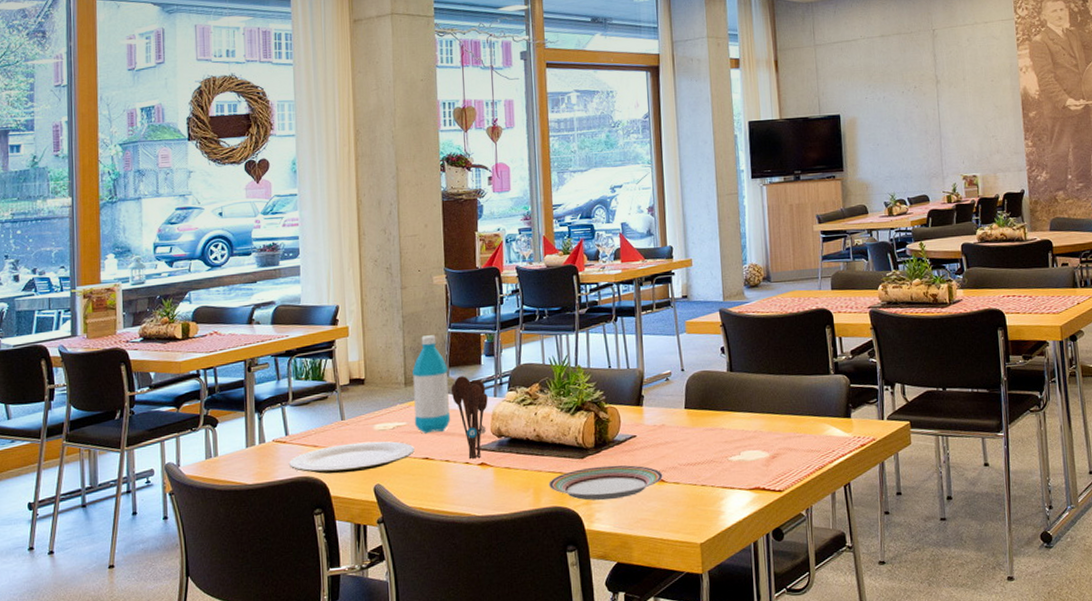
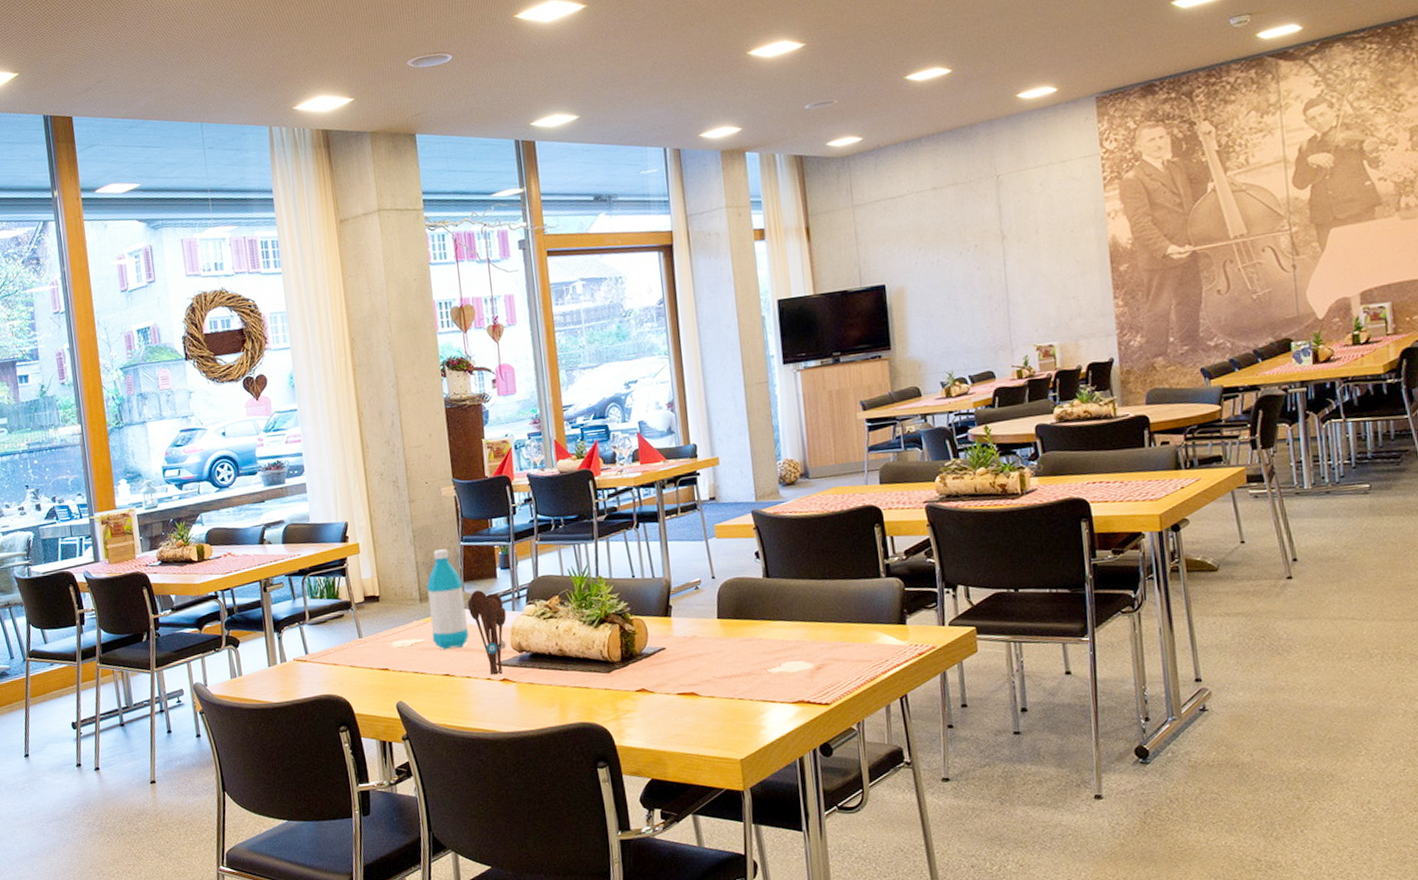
plate: present [288,441,415,474] -> none [310,658,435,692]
plate: present [548,465,663,501] -> none [574,679,697,716]

